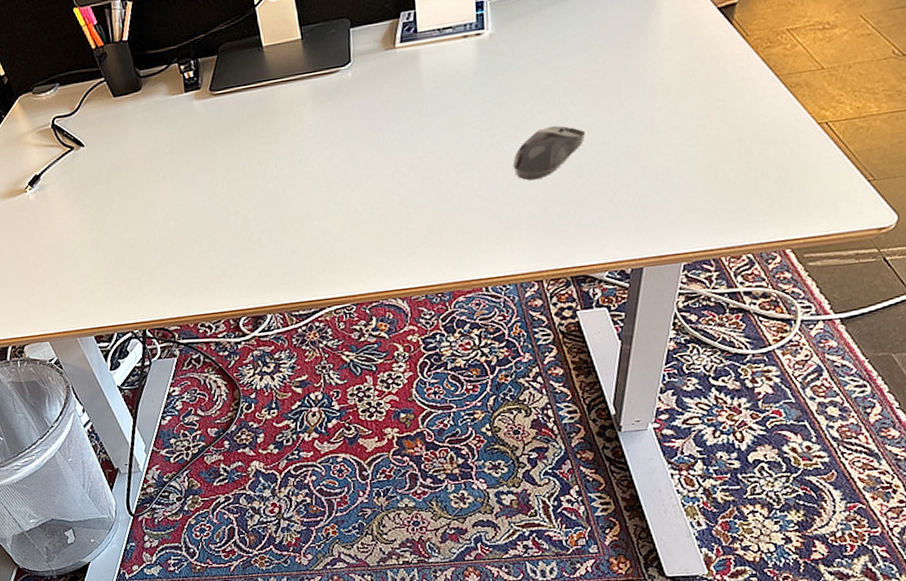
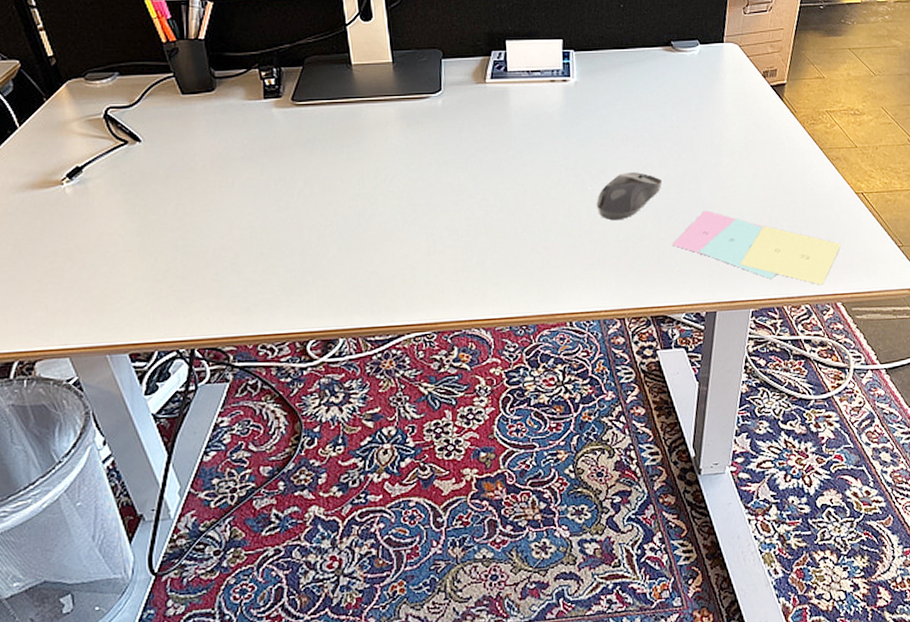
sticky notes: none [595,160,796,232] -> present [672,210,842,285]

